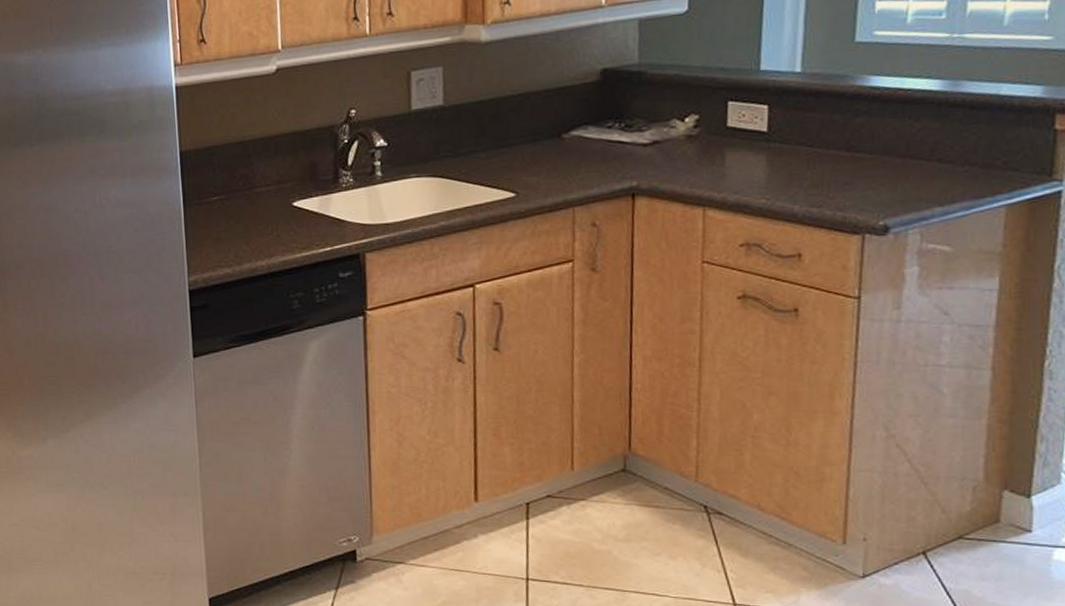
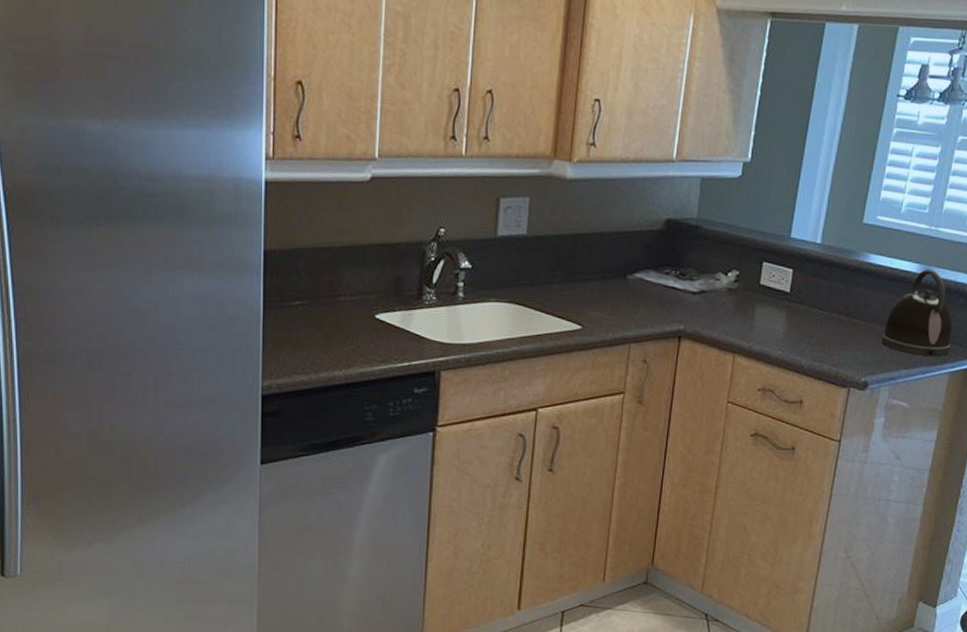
kettle: none [901,84,1005,188] -> present [881,269,953,356]

